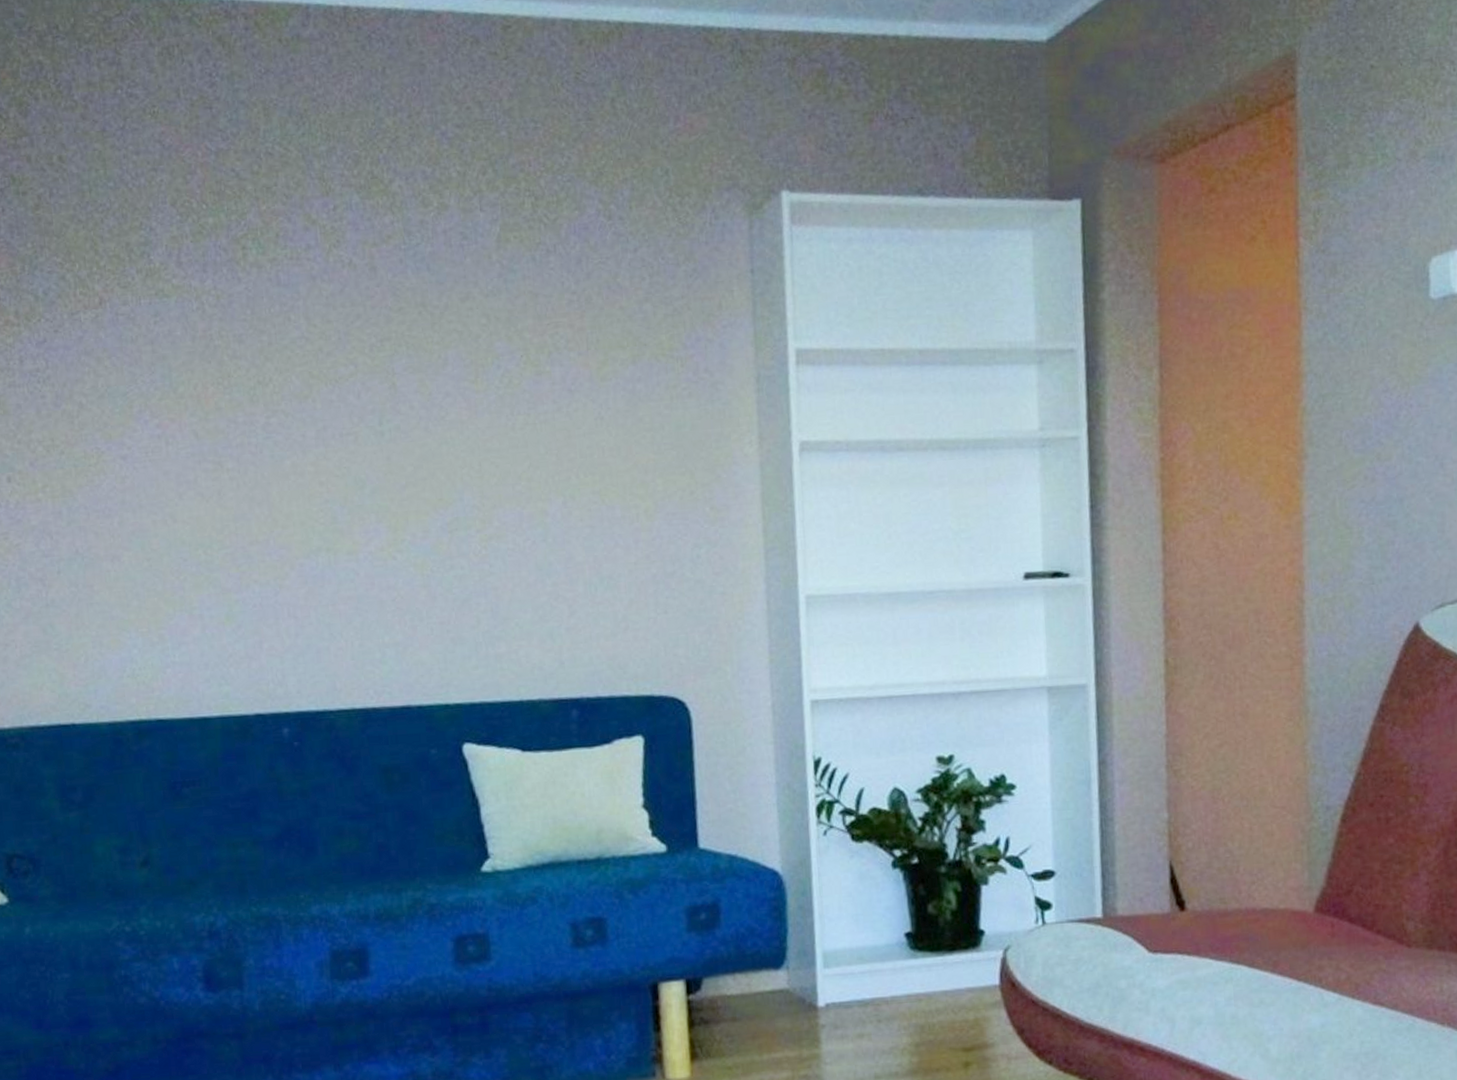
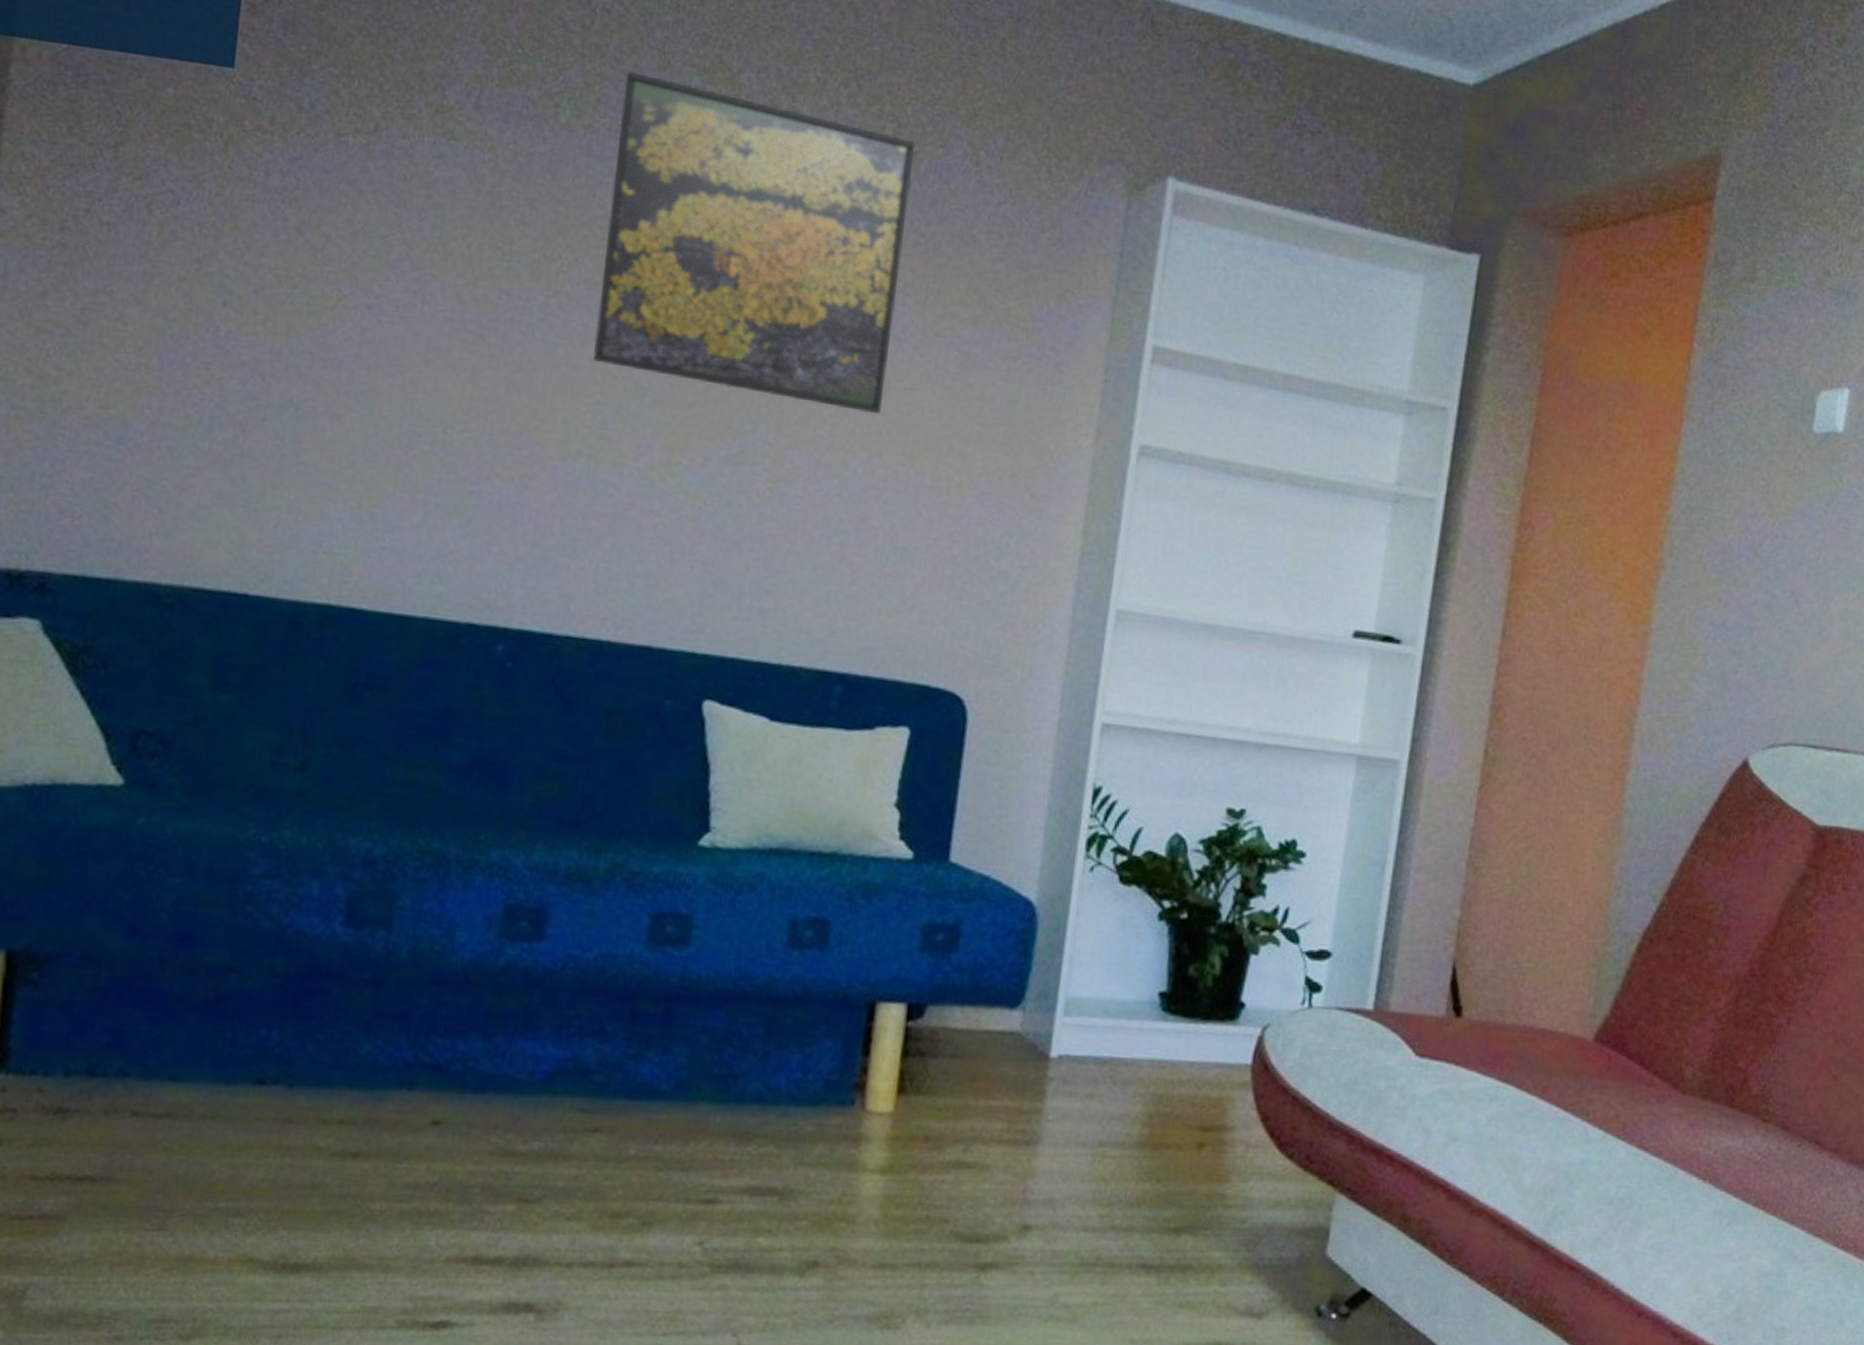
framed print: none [296,202,568,466] -> present [592,71,916,415]

